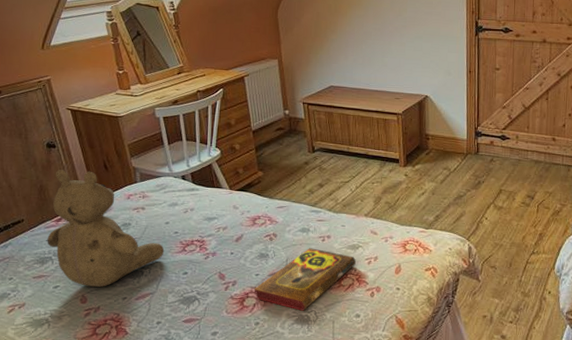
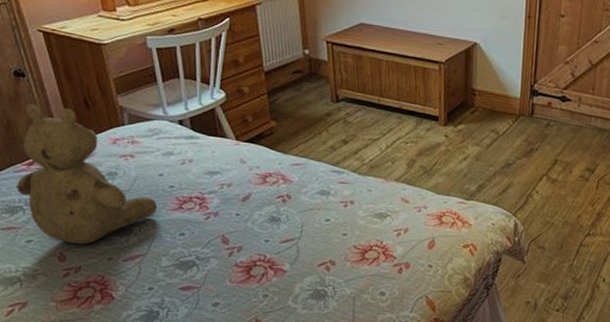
book: present [254,248,357,311] -> none [262,213,384,285]

